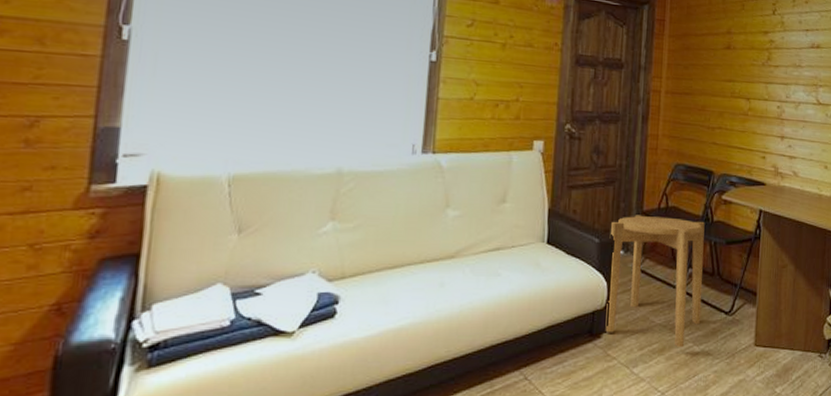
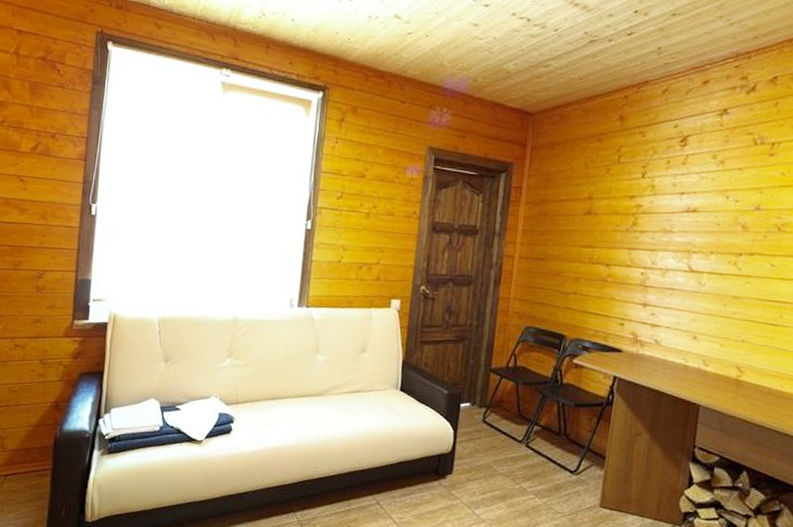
side table: present [605,215,705,348] -> none [450,371,553,498]

